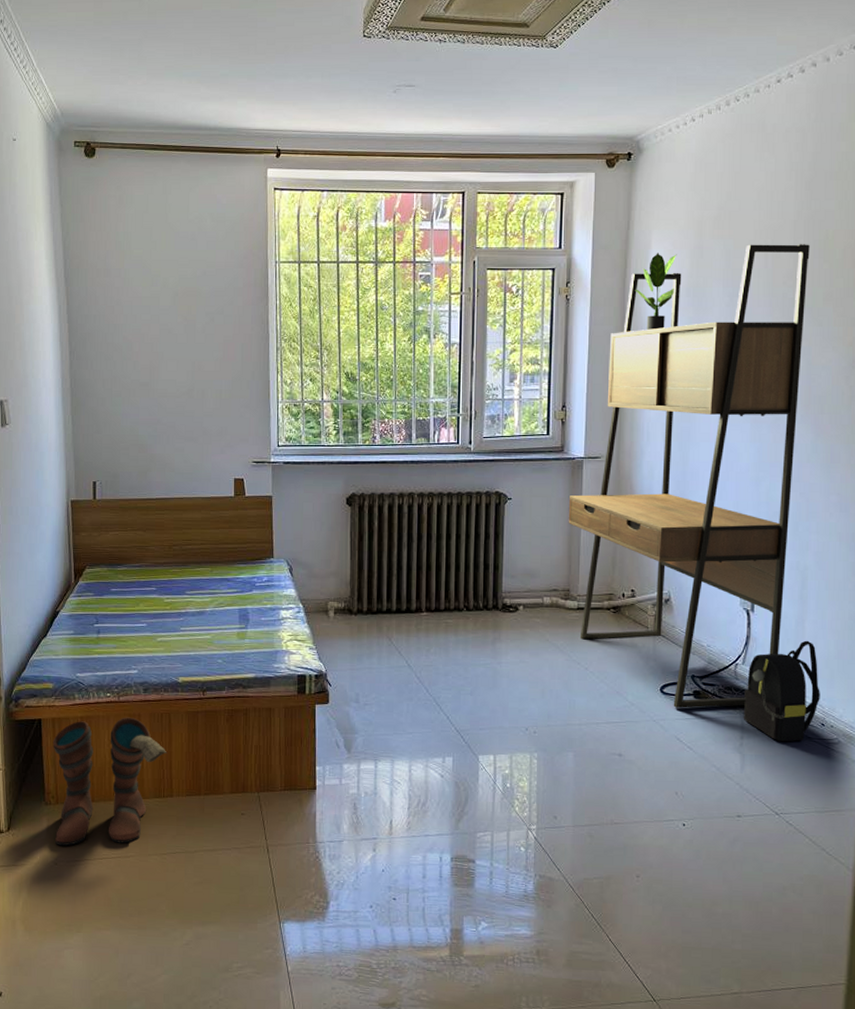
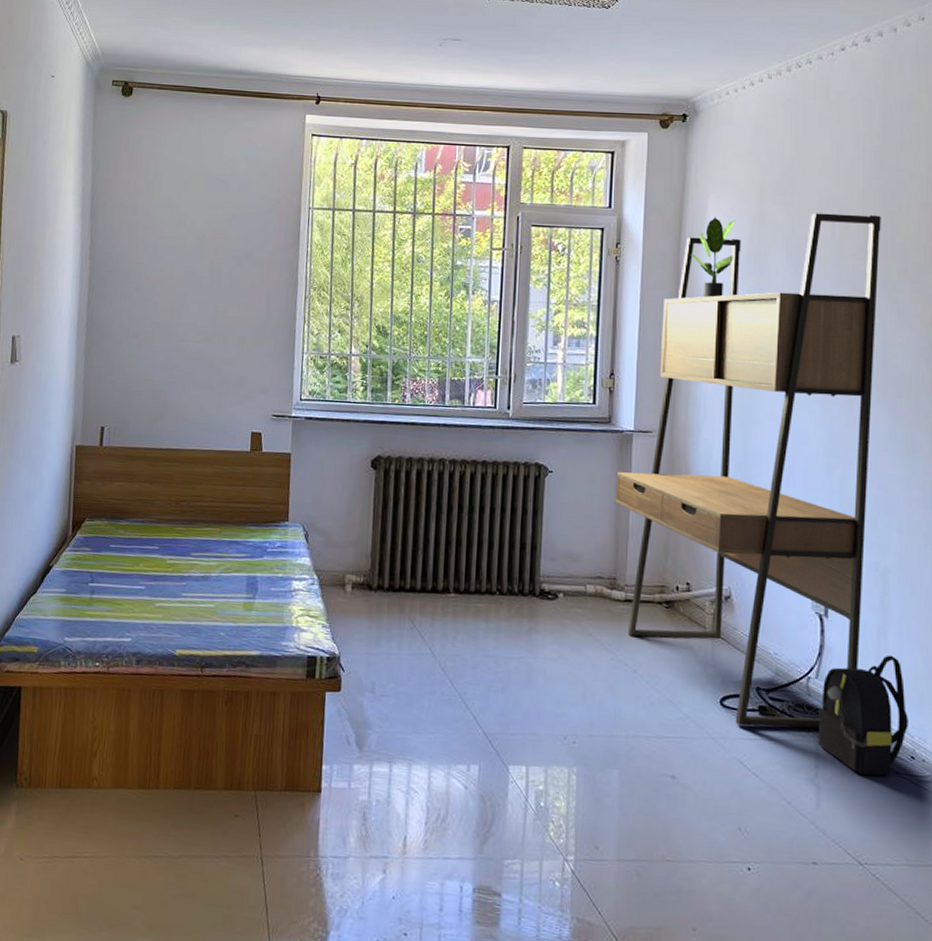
boots: present [53,717,168,846] -> none [22,691,157,841]

